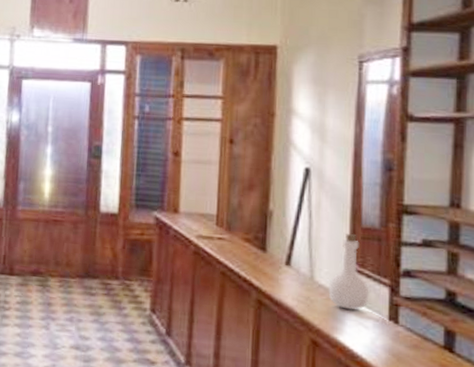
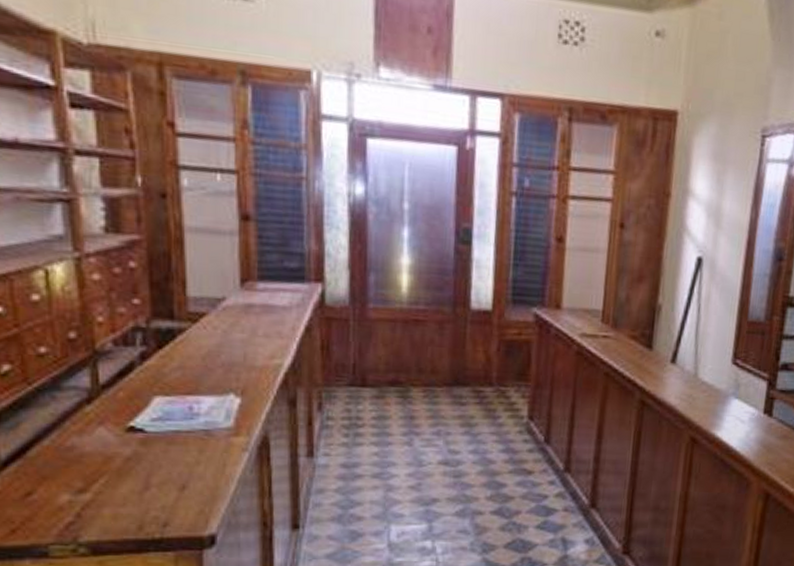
bottle: present [328,233,369,310] -> none [710,327,749,406]

